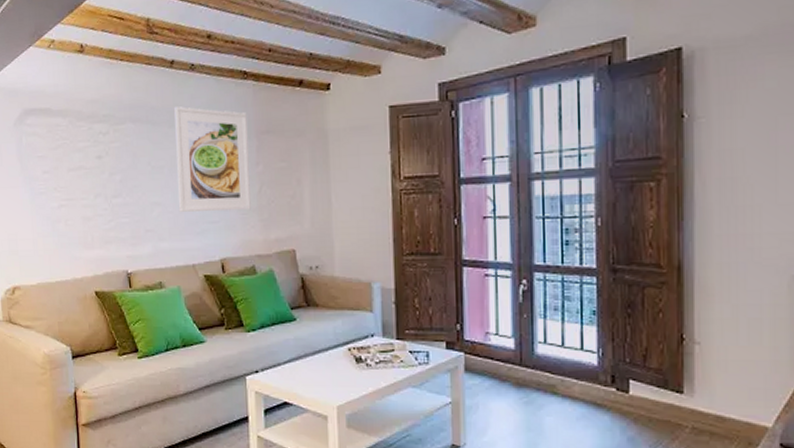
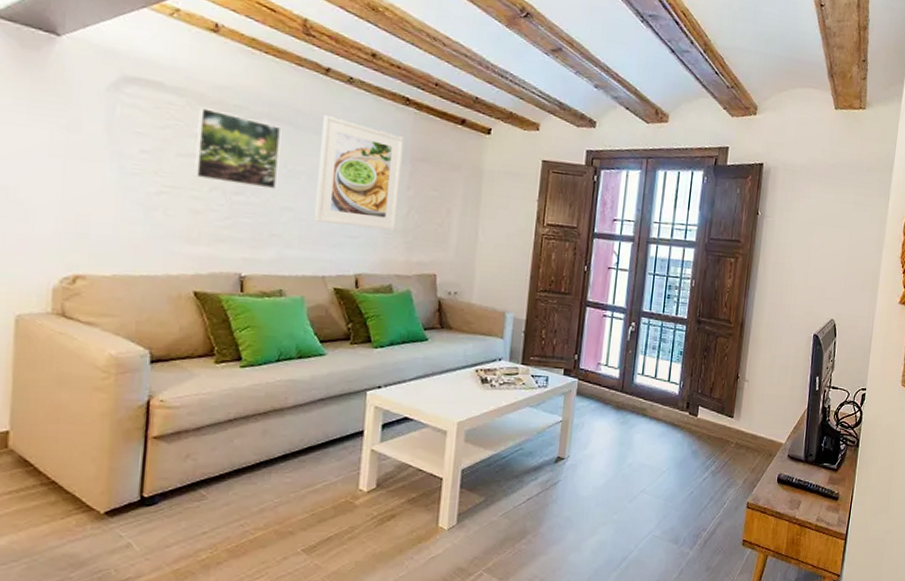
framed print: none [78,123,145,188] -> present [193,107,282,189]

